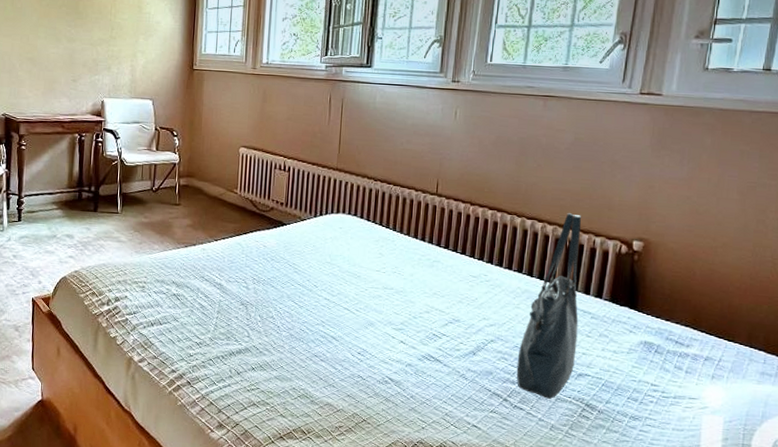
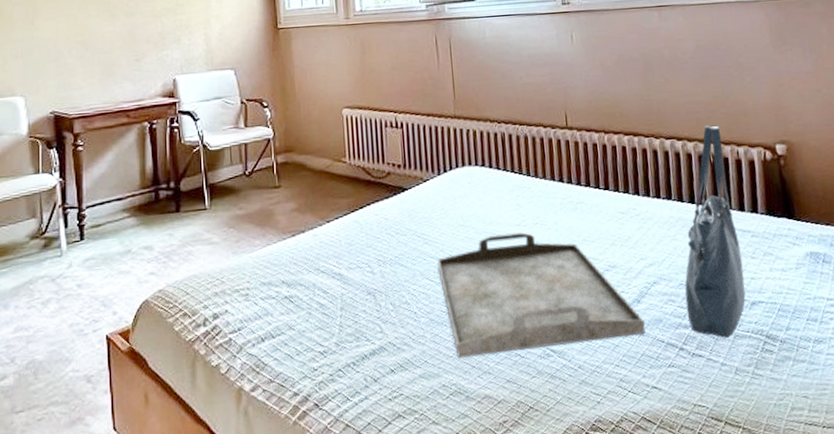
serving tray: none [302,275,476,381] -> present [437,232,646,358]

